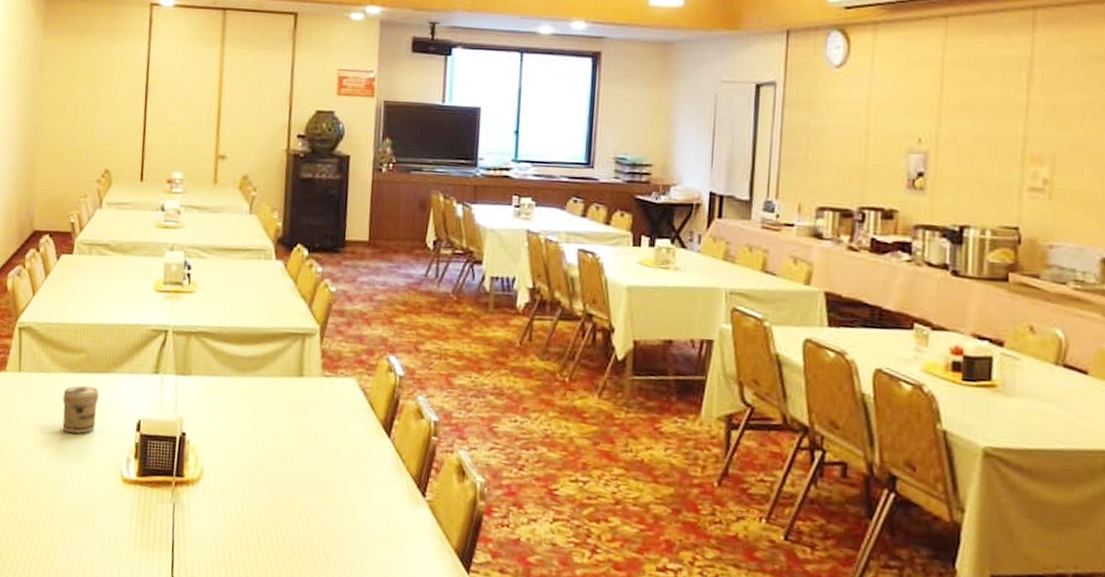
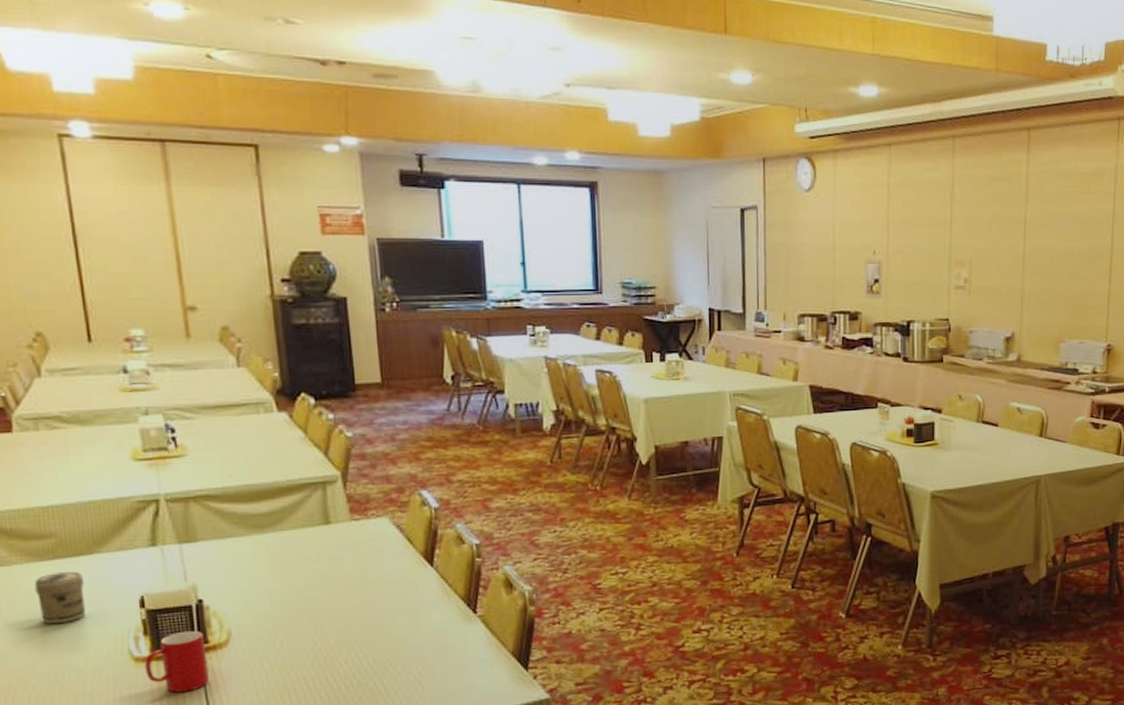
cup: none [129,460,181,522] -> present [144,630,209,693]

